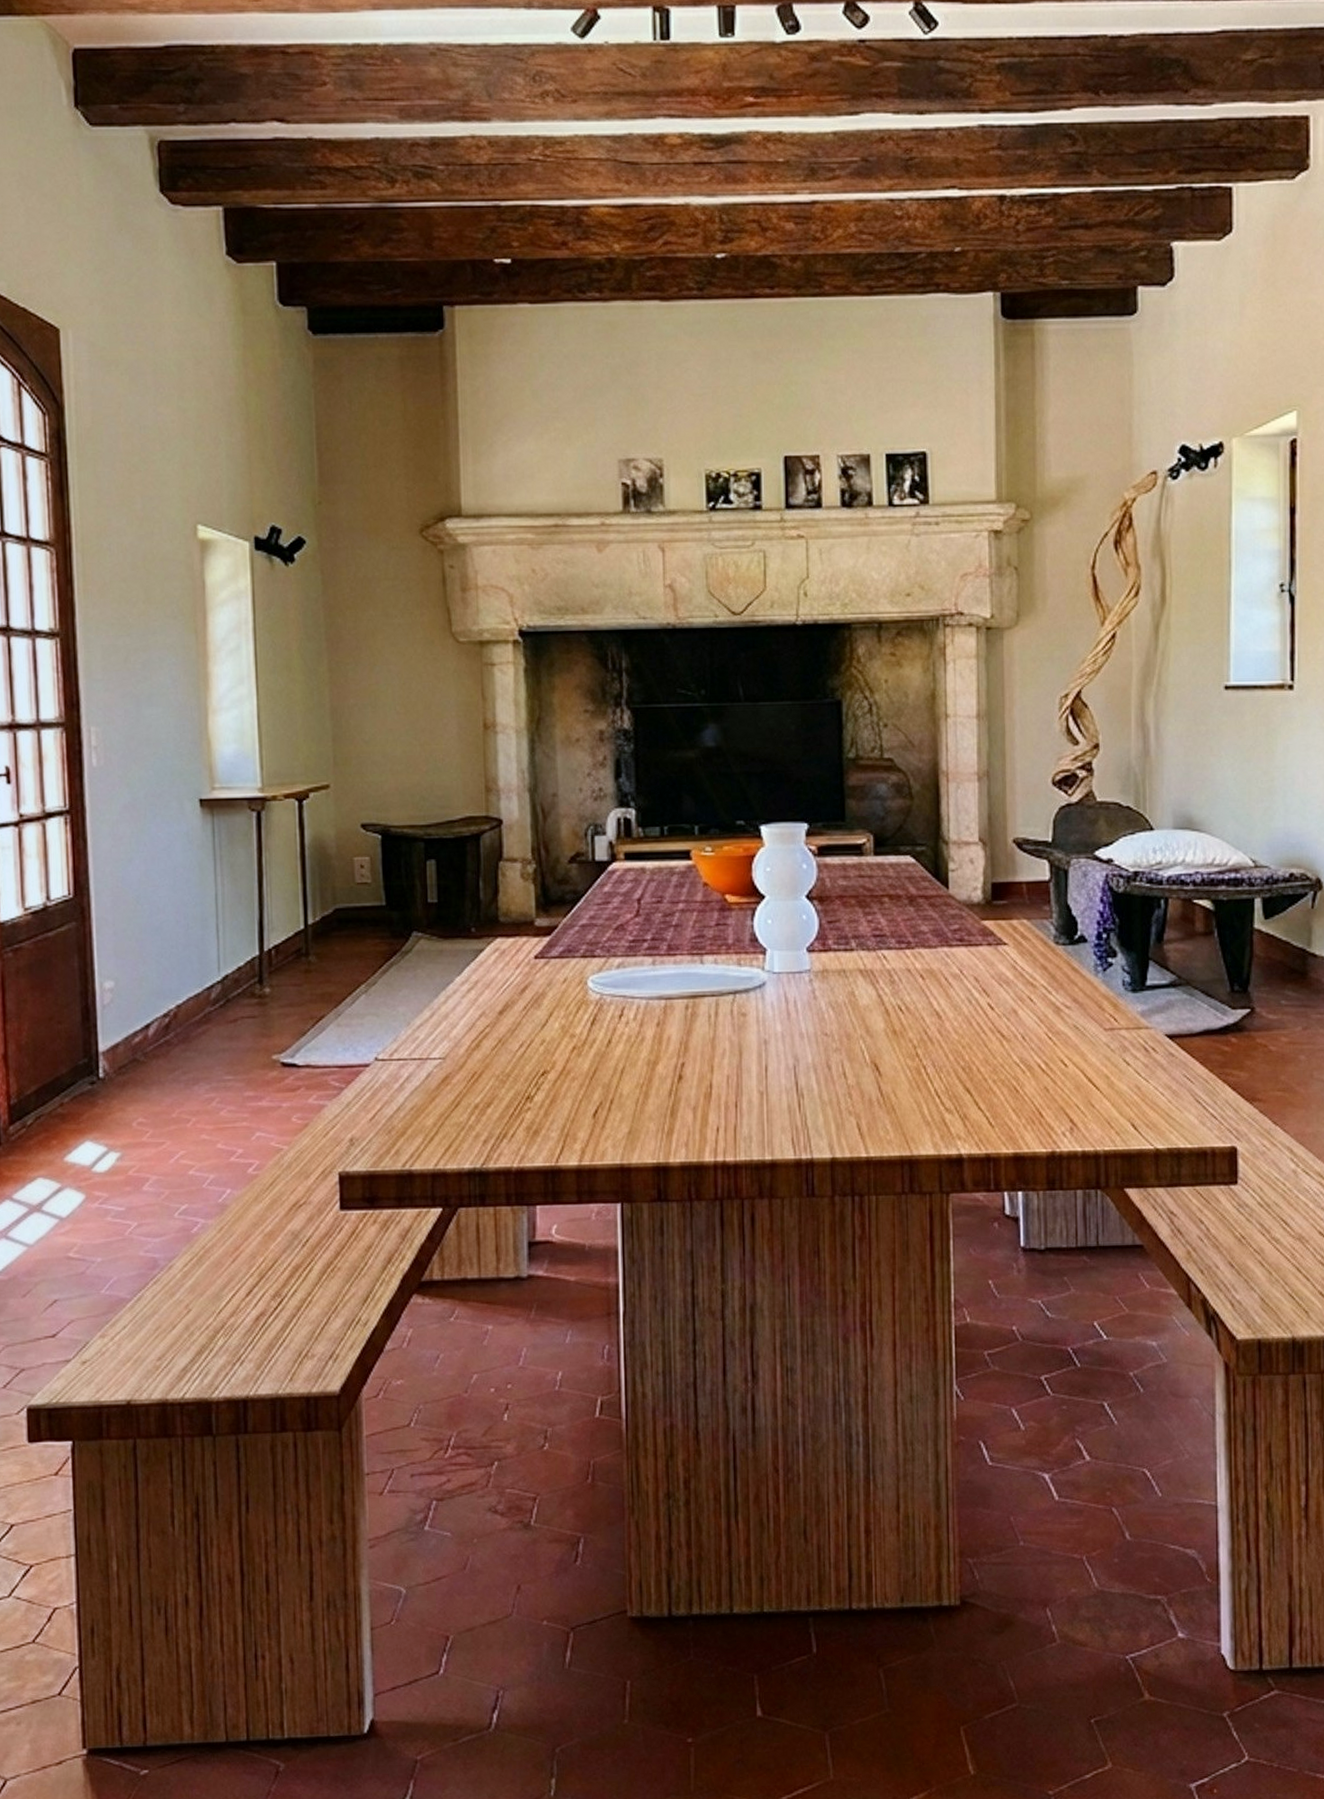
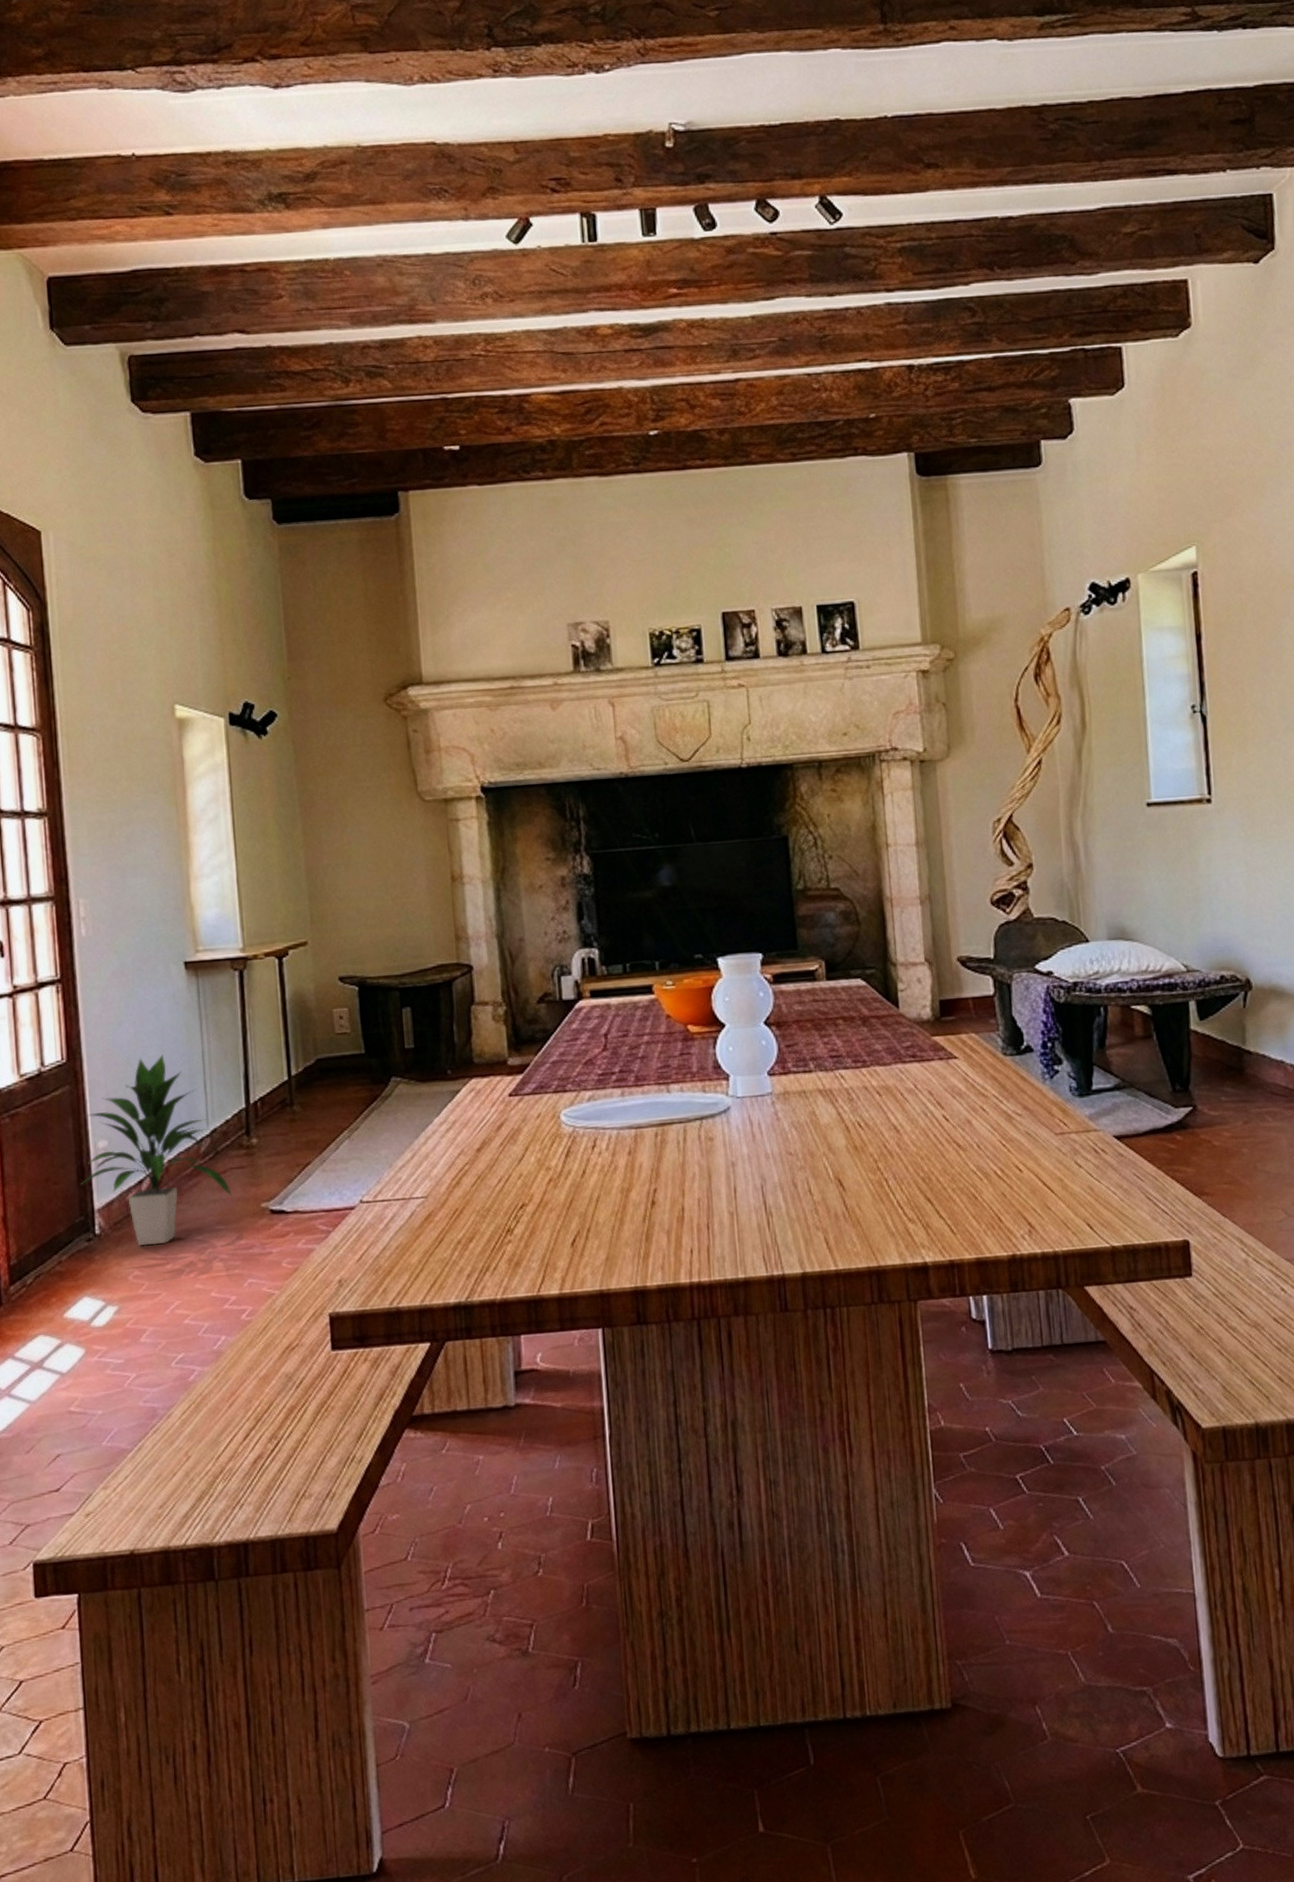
indoor plant: none [85,894,243,1093] -> present [81,1054,233,1246]

